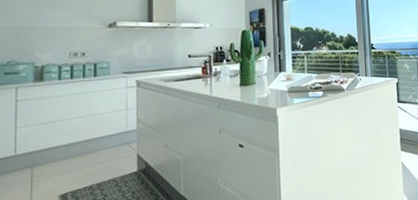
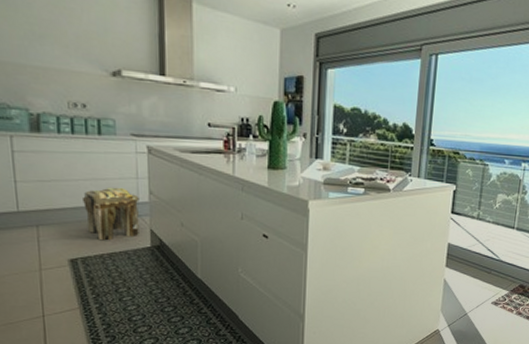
stool: none [75,119,128,172] -> present [81,187,139,241]

